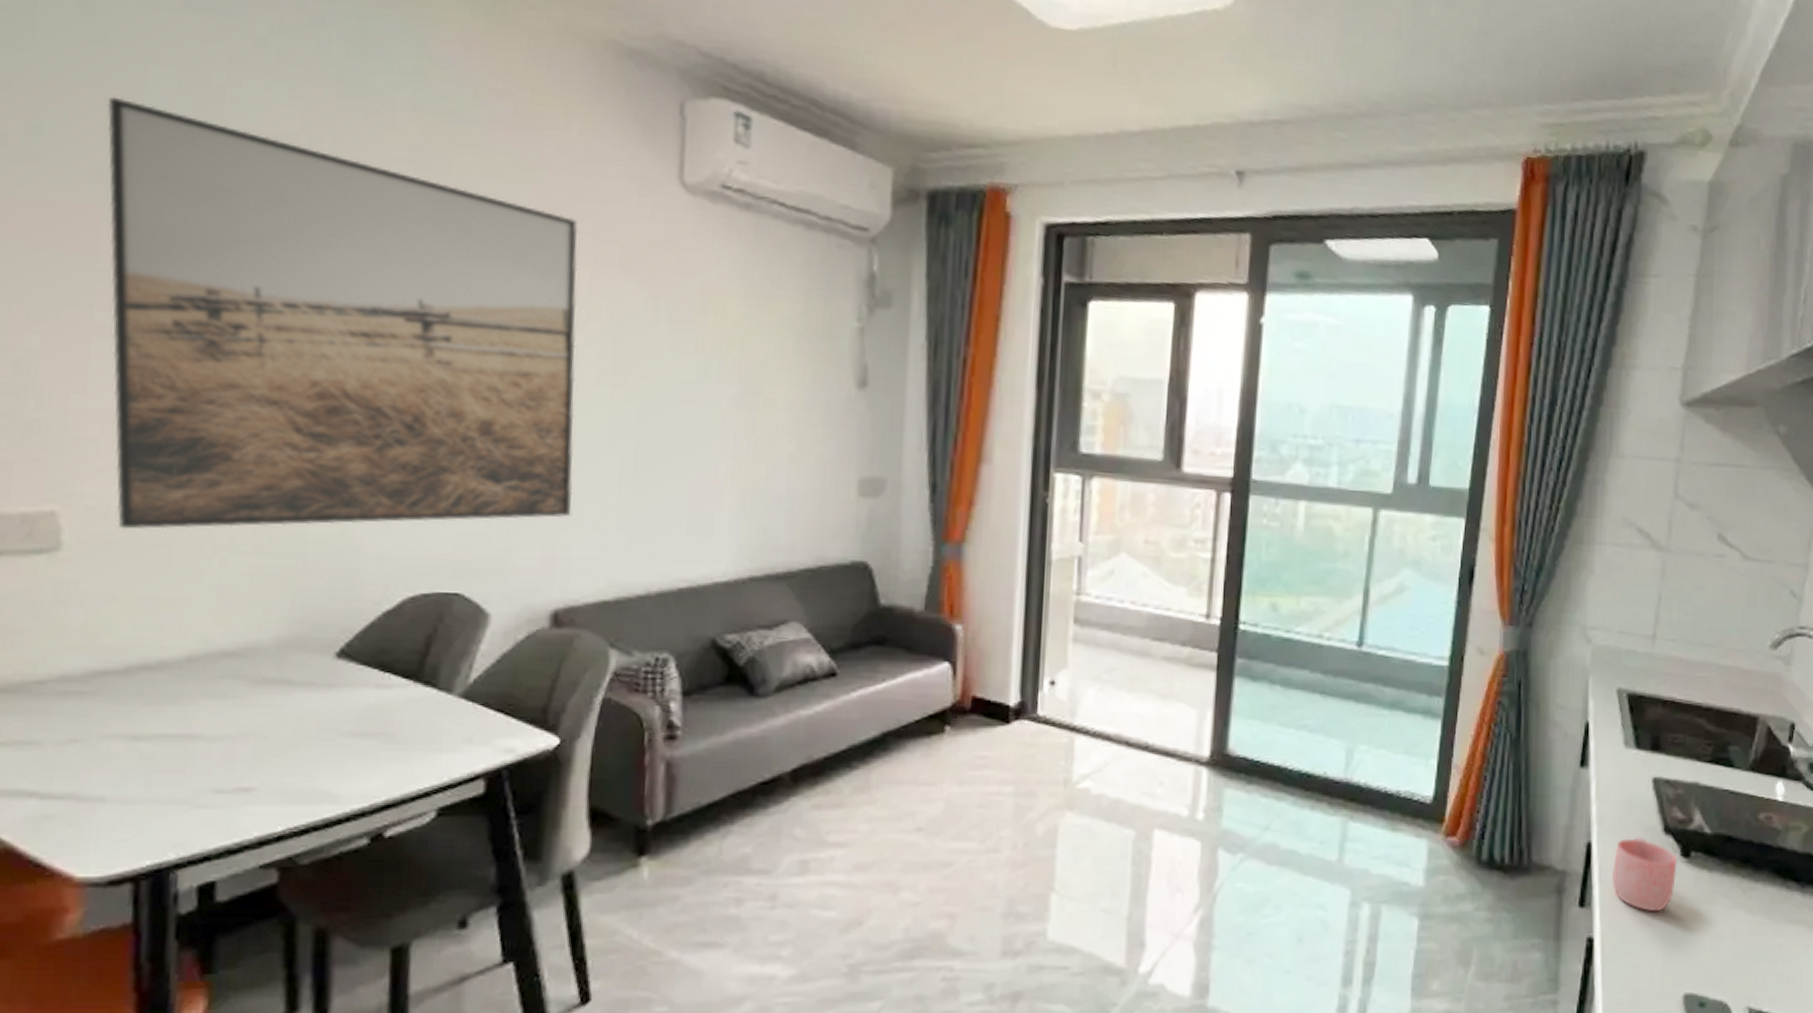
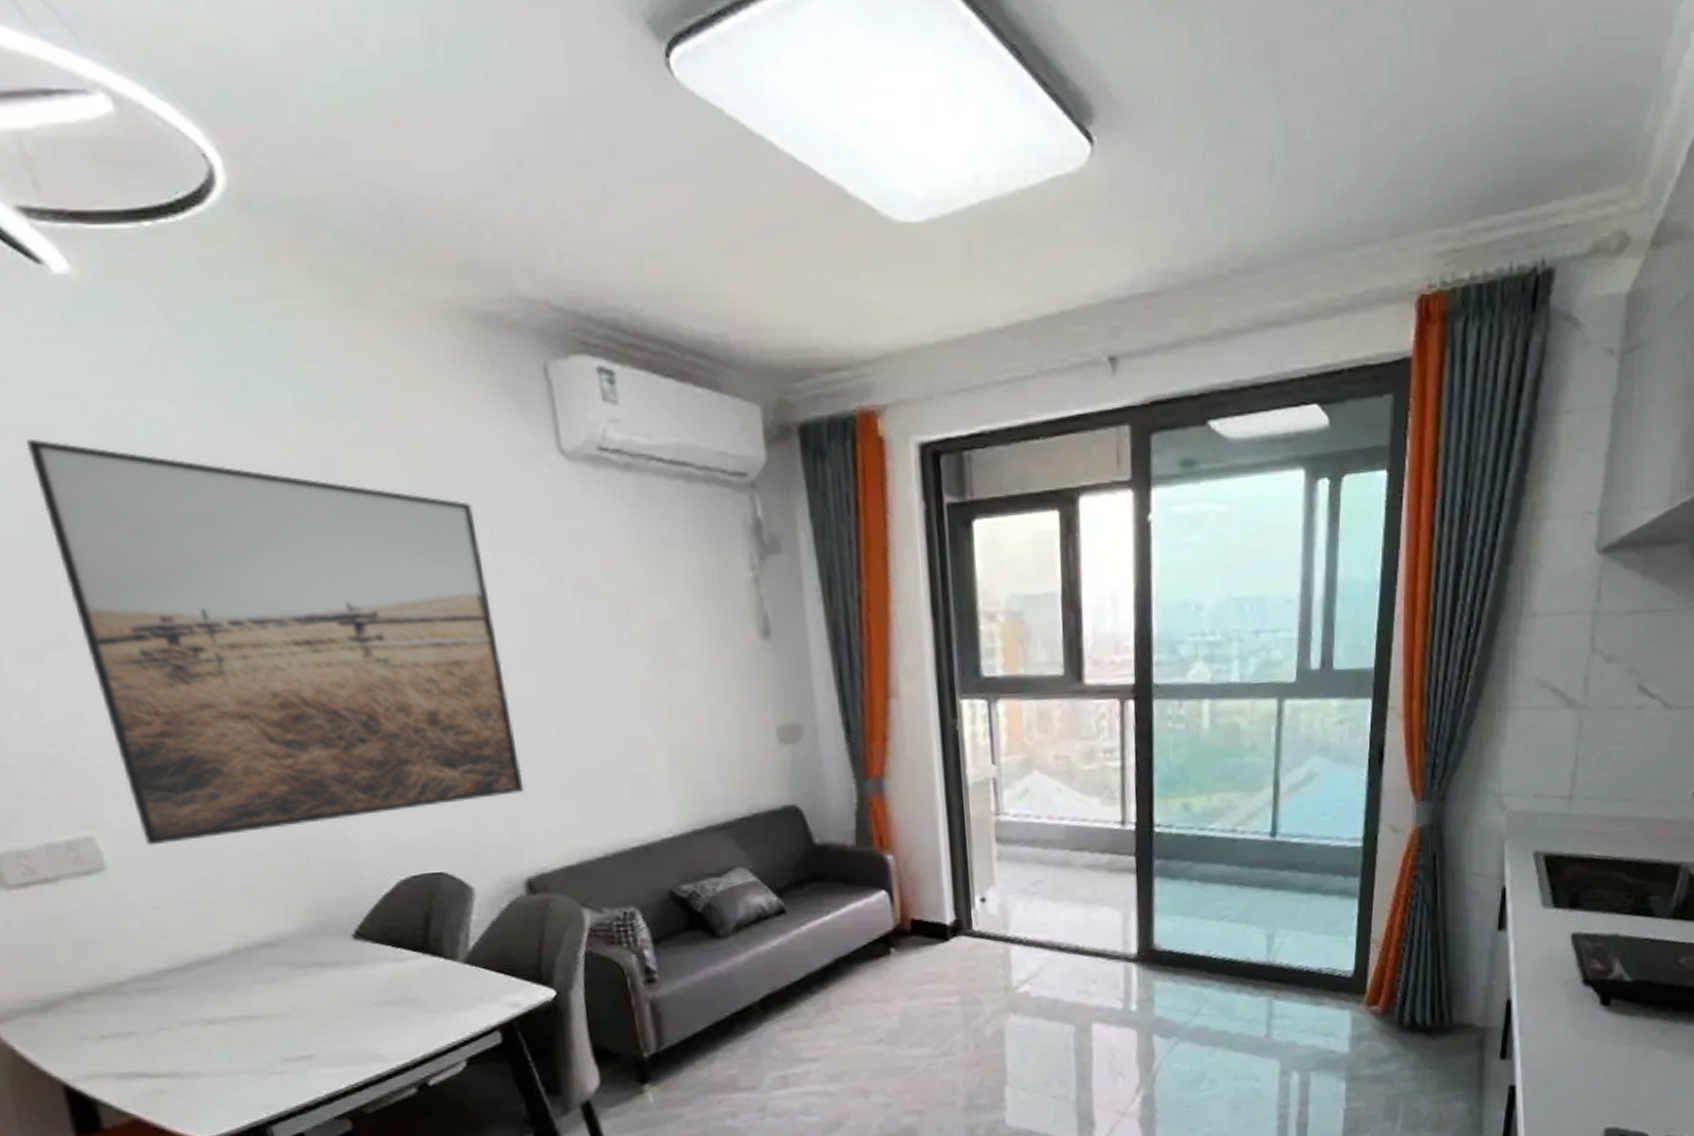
mug: present [1611,835,1678,912] -> none [1531,989,1597,1058]

